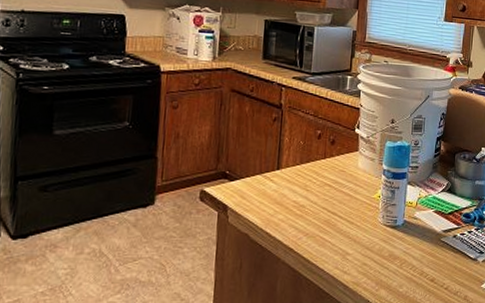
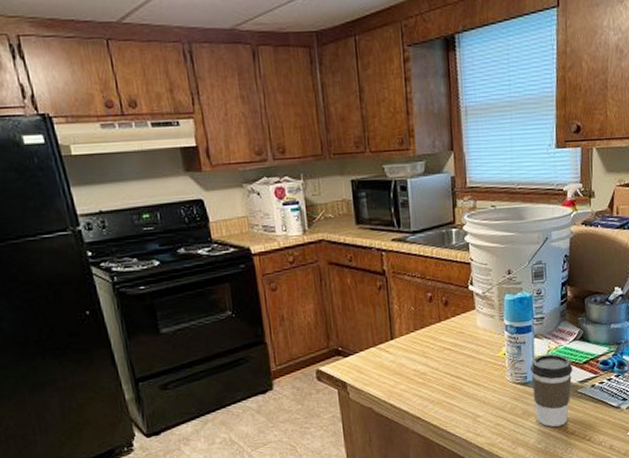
coffee cup: none [400,200,439,272] -> present [530,353,573,427]

